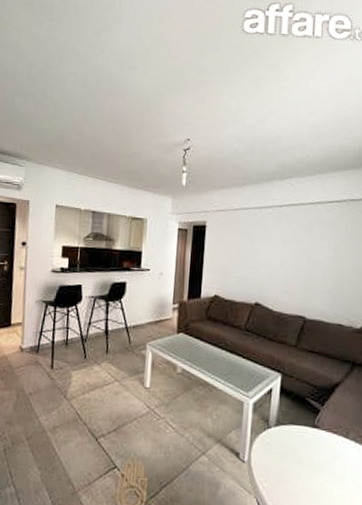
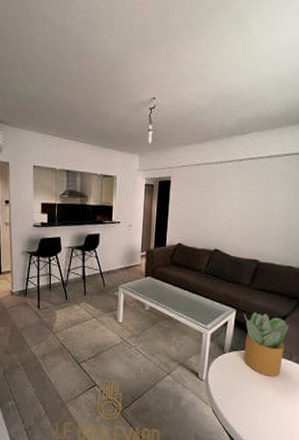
potted plant: none [290,377,343,458] -> present [243,312,289,376]

